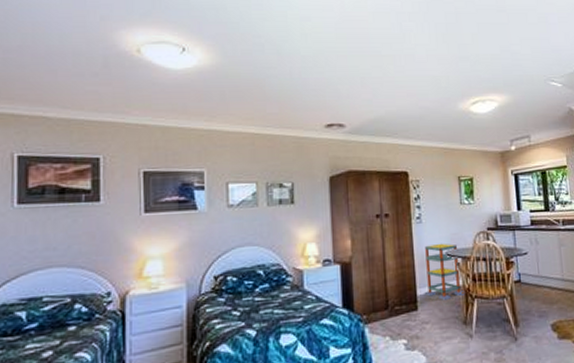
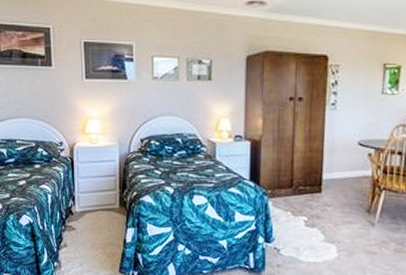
shelving unit: present [424,243,465,300] -> none [330,131,372,187]

